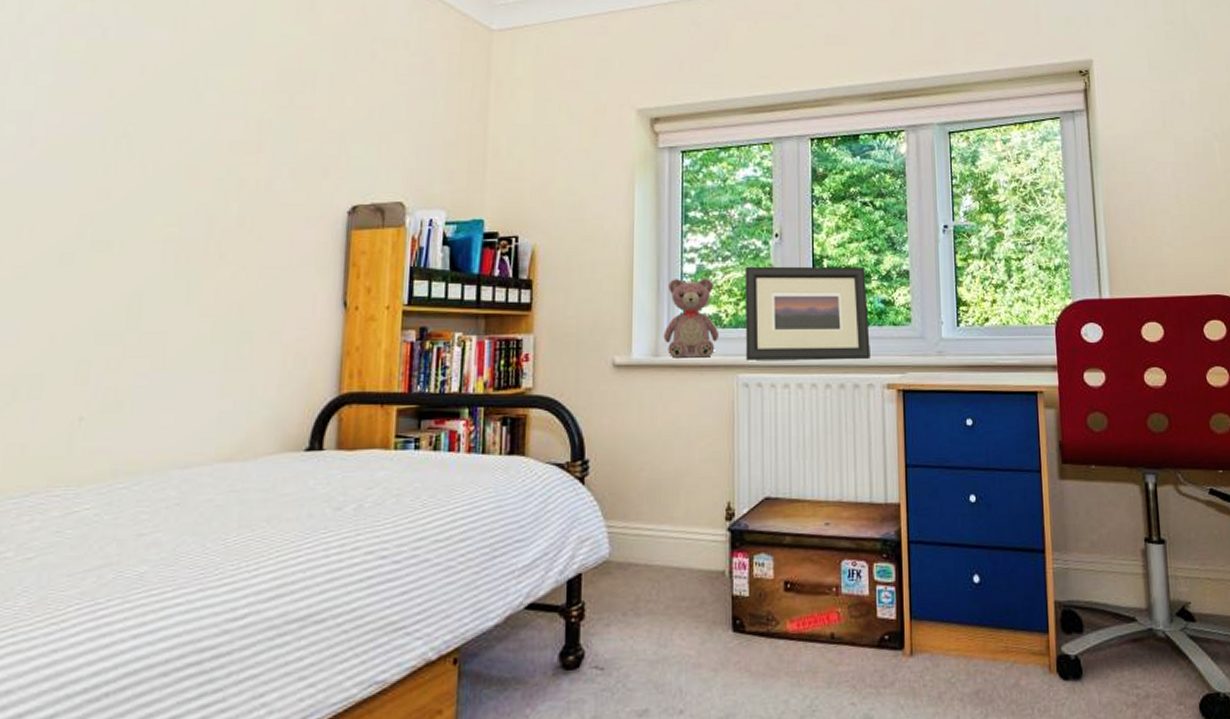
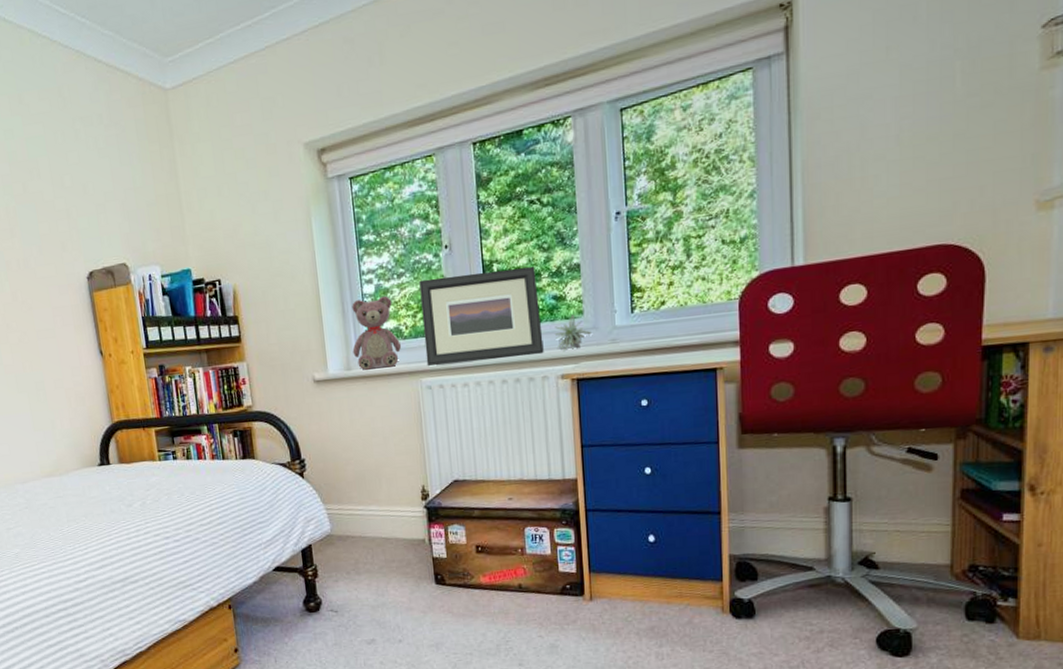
succulent plant: none [881,321,918,360] -> present [554,314,591,352]

